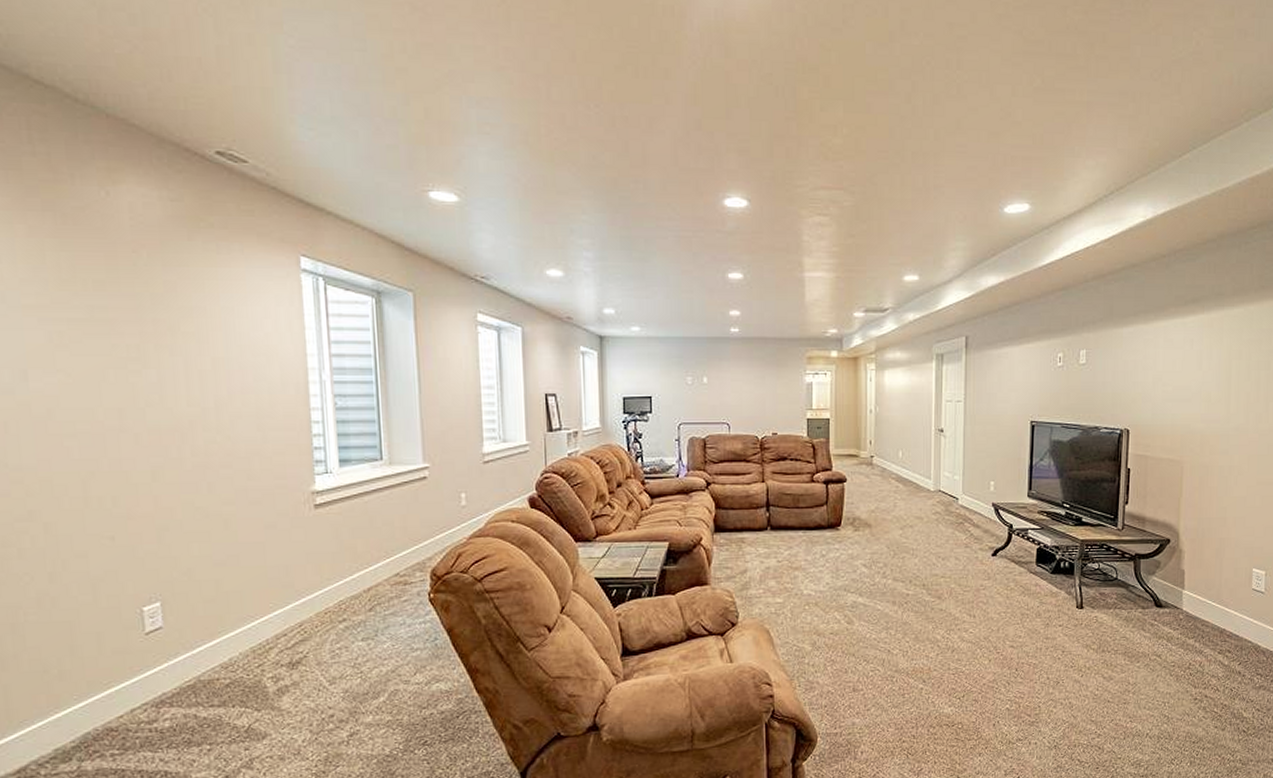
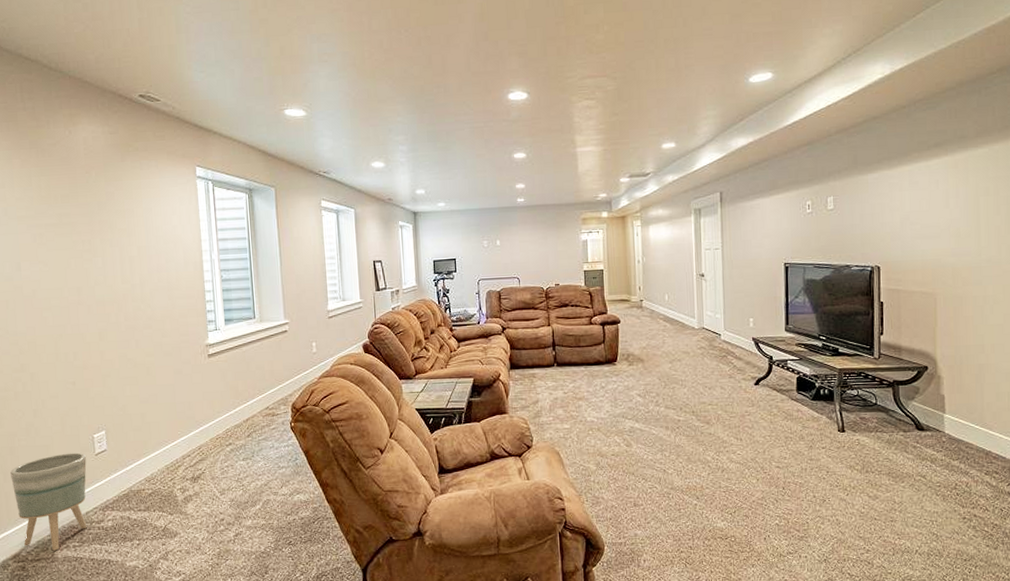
planter: none [11,631,132,762] -> present [10,452,87,551]

